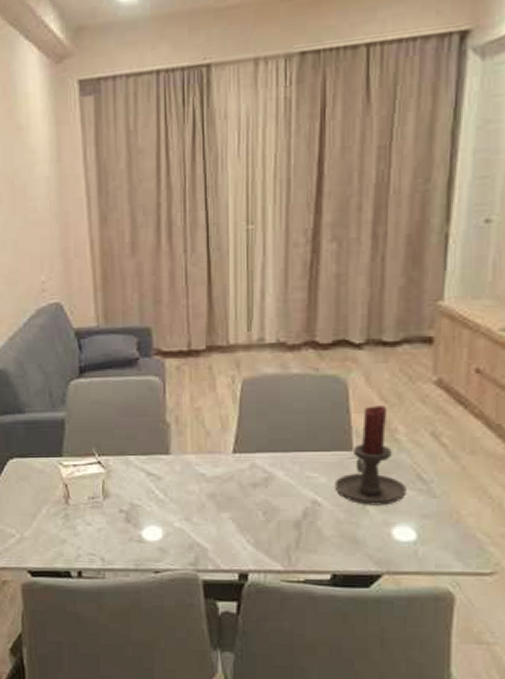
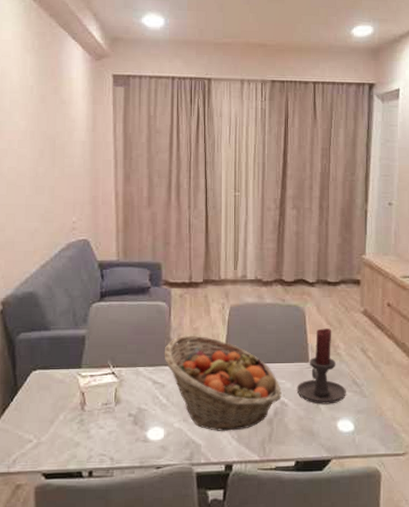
fruit basket: none [158,418,313,534] -> present [164,336,282,431]

